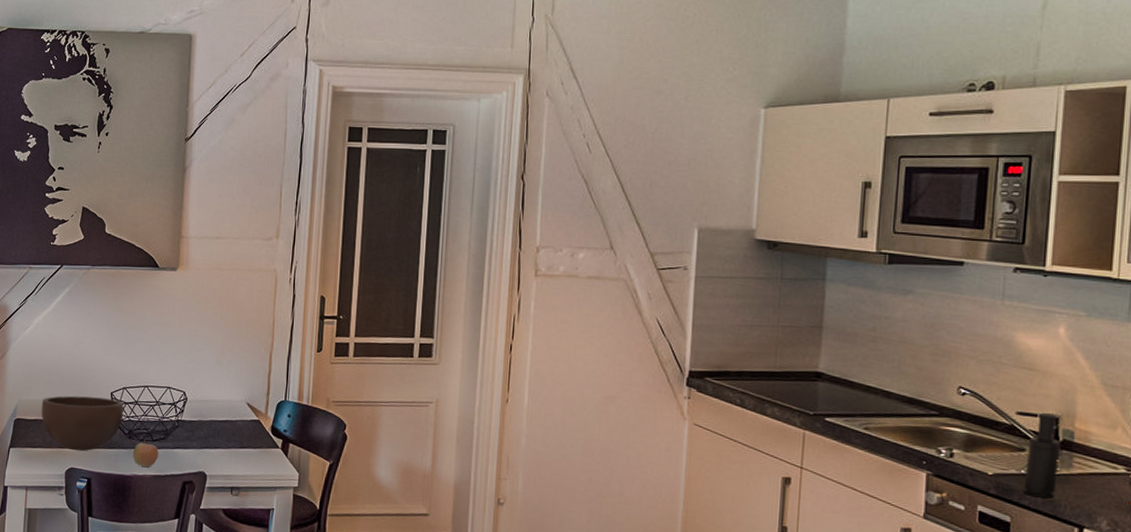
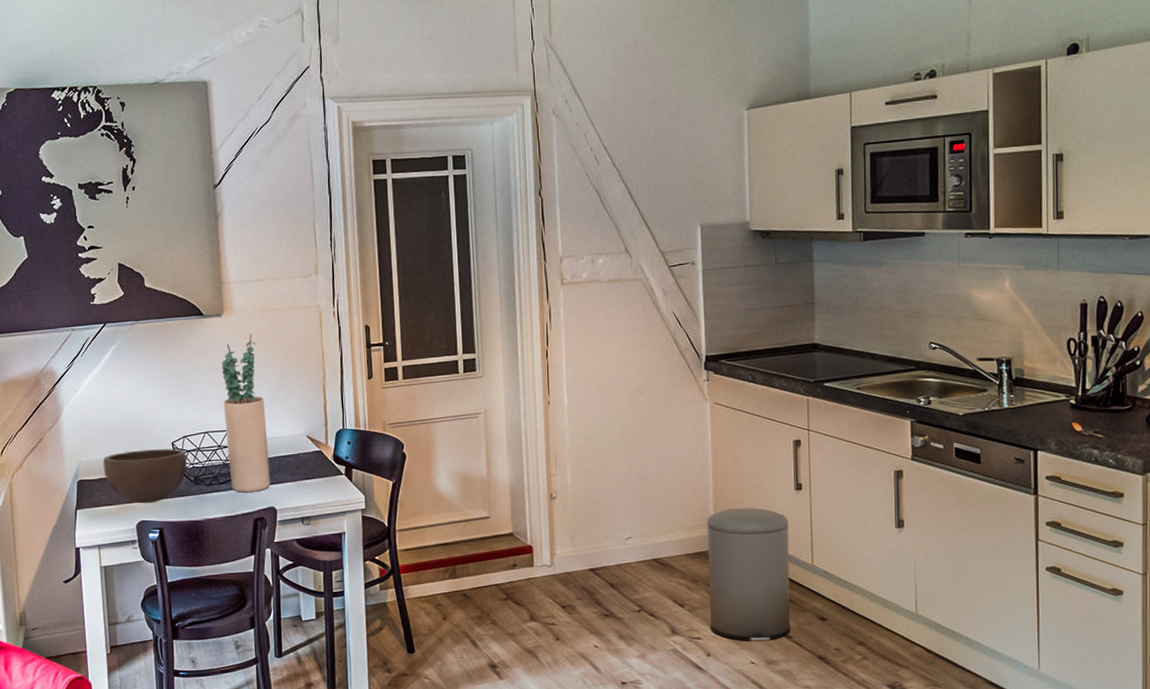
fruit: present [132,440,159,467] -> none [201,484,227,510]
vase: none [164,291,208,454] -> present [221,333,270,493]
soap dispenser: present [1023,413,1061,499] -> none [988,357,1015,430]

